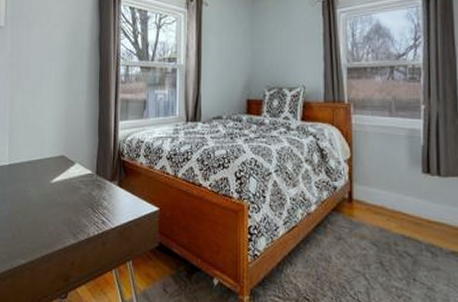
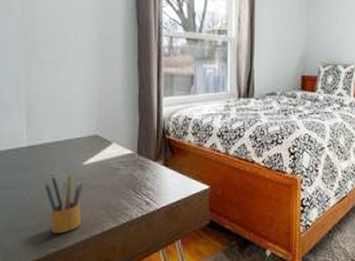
pencil box: none [19,191,50,246] -> present [44,175,83,234]

